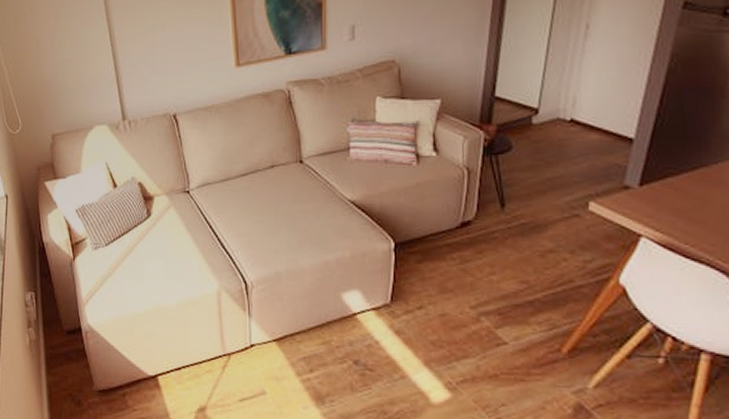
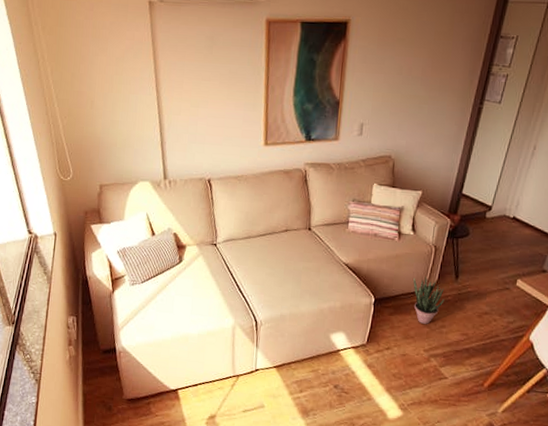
potted plant: none [443,208,490,273] -> present [413,276,445,325]

